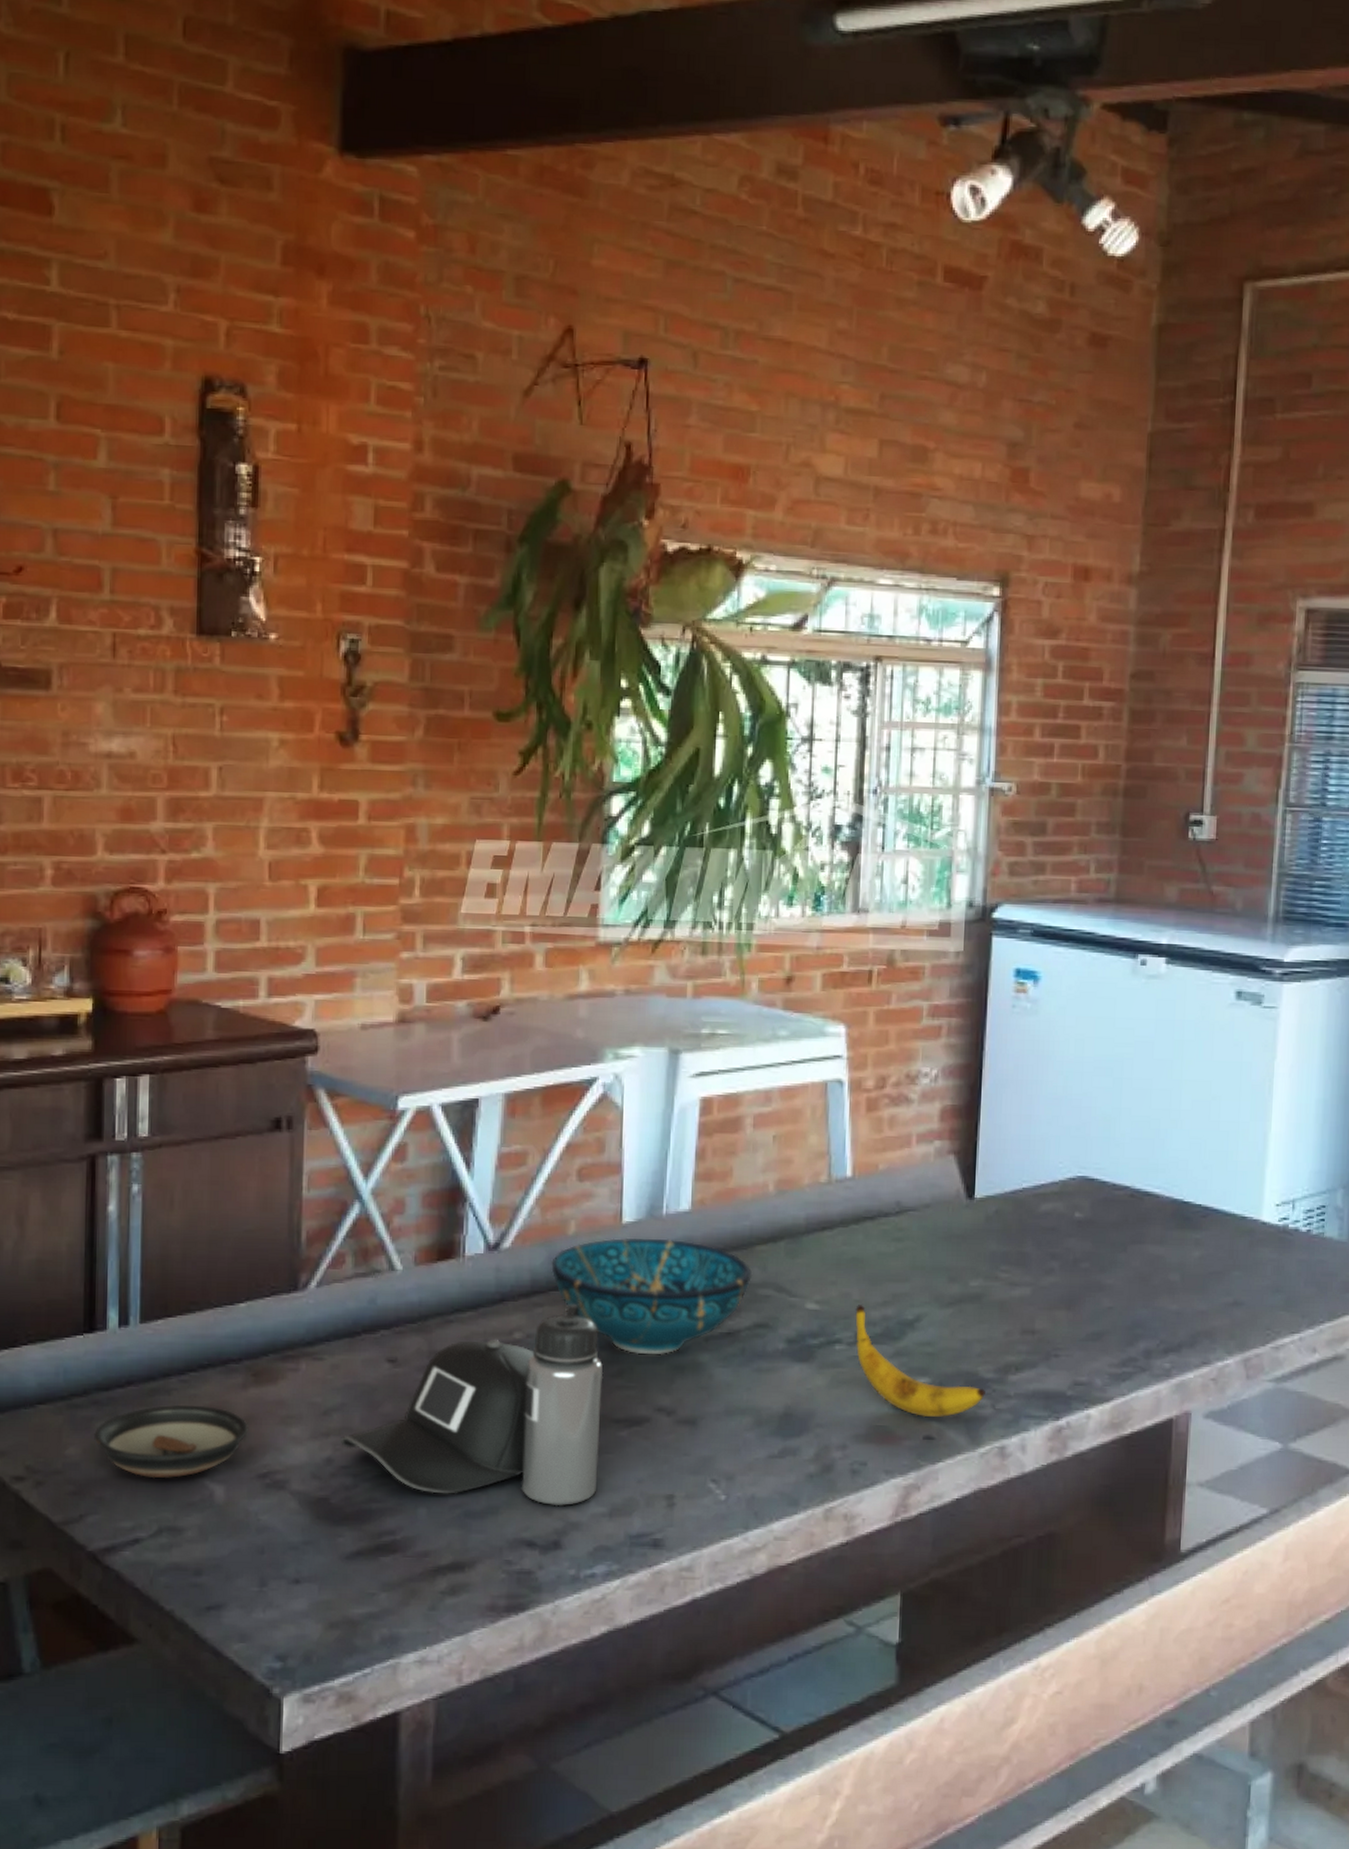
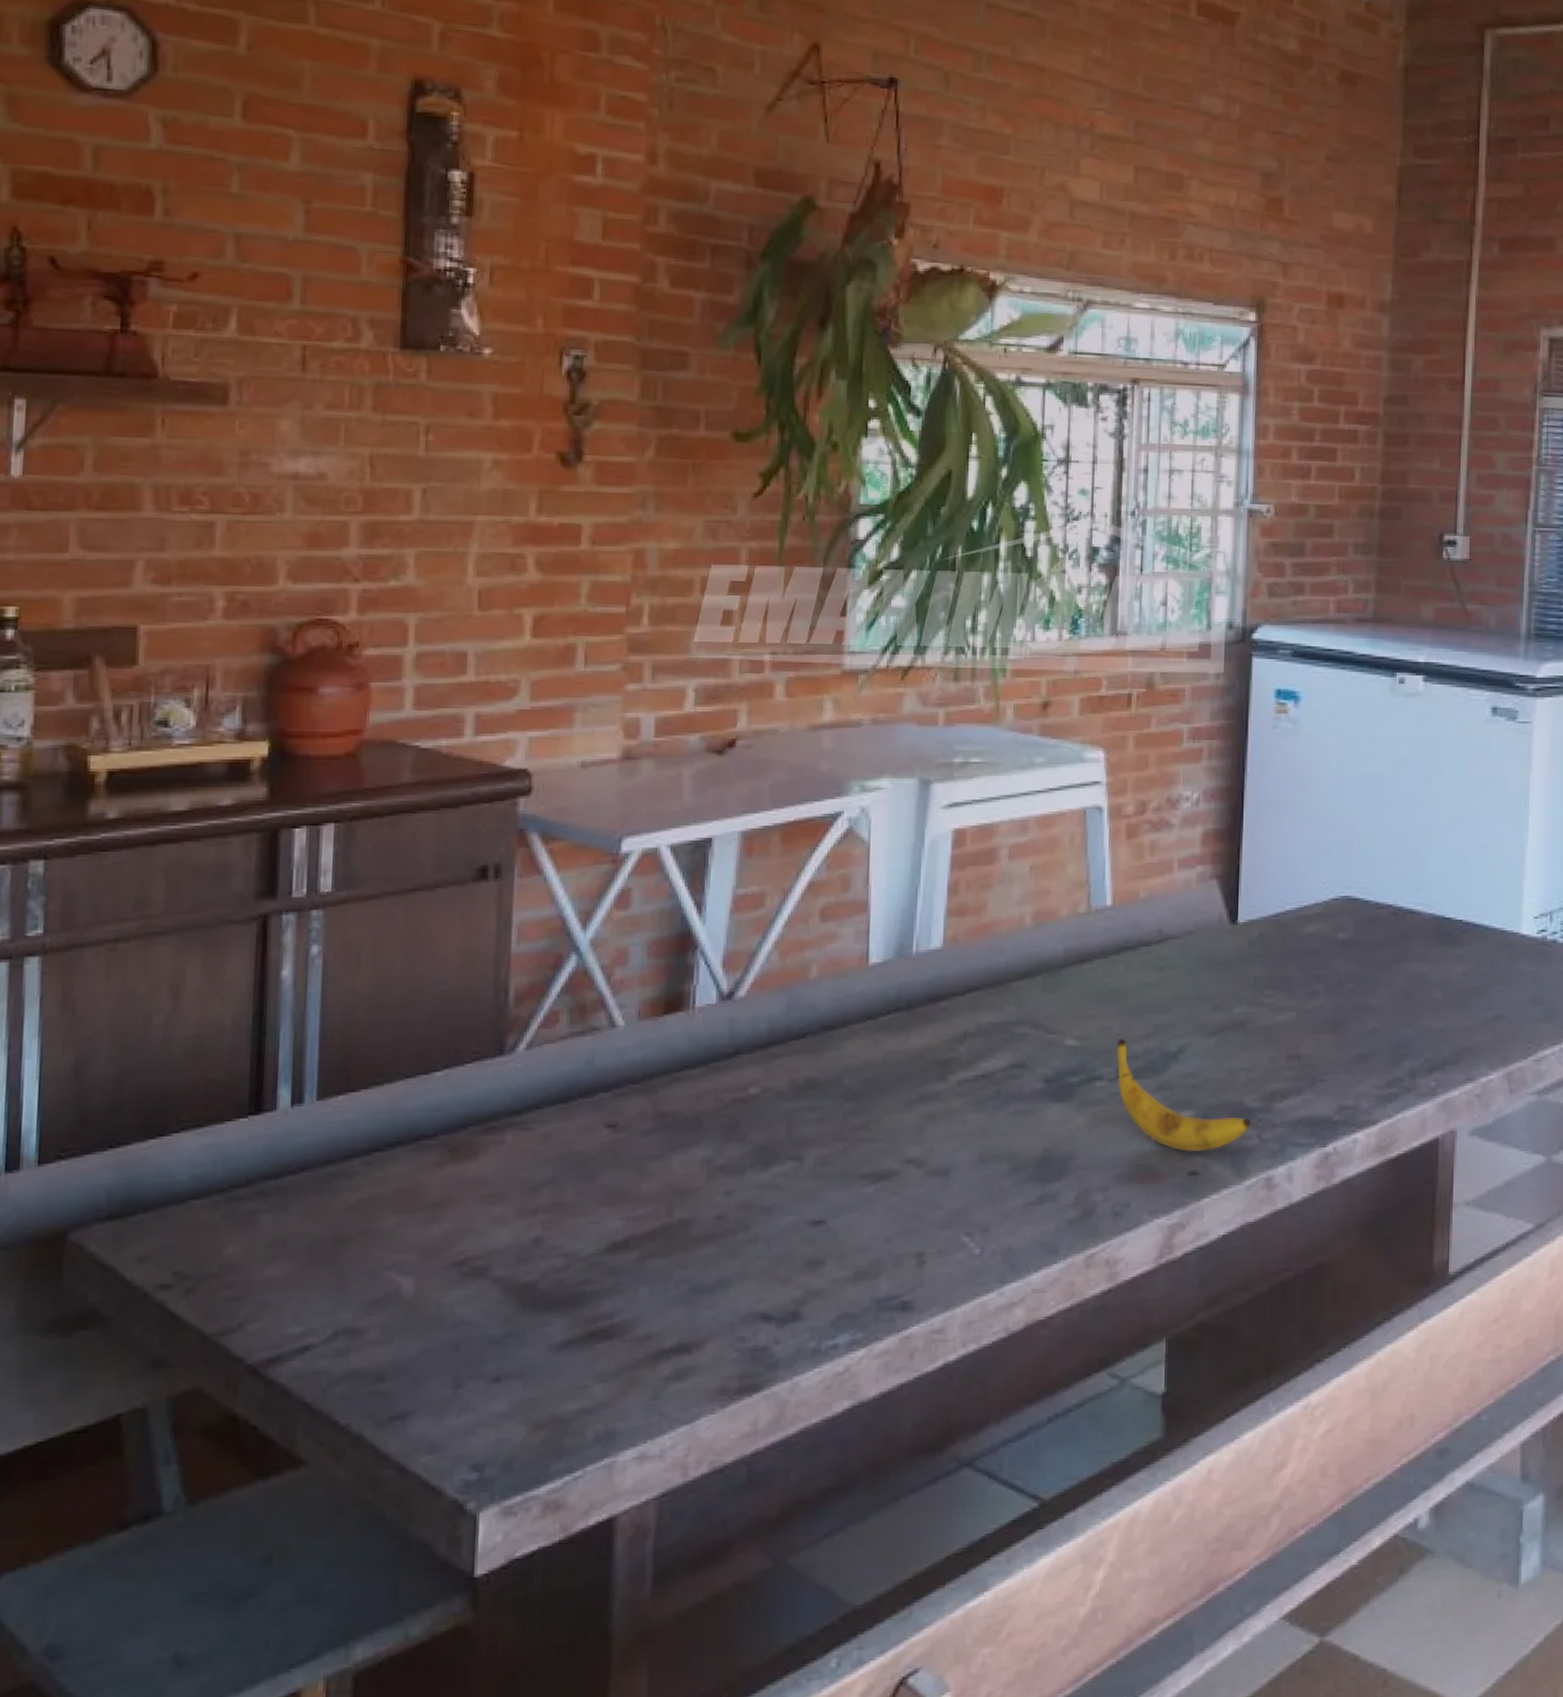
saucer: present [94,1405,248,1479] -> none [258,1188,443,1276]
water bottle: present [341,1304,604,1507] -> none [551,1054,848,1274]
decorative bowl: present [551,1238,753,1355] -> none [791,979,1009,1104]

